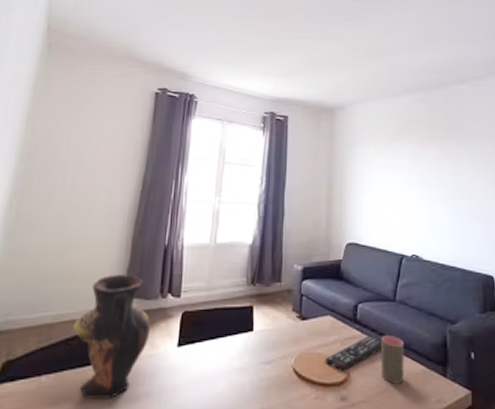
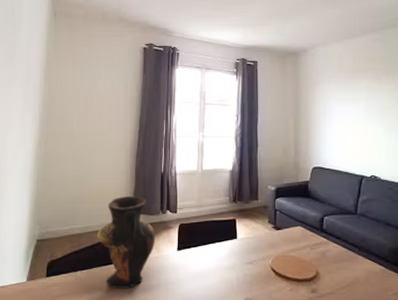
remote control: present [325,334,383,372] -> none [297,241,346,270]
cup: present [380,336,404,384] -> none [344,242,365,280]

